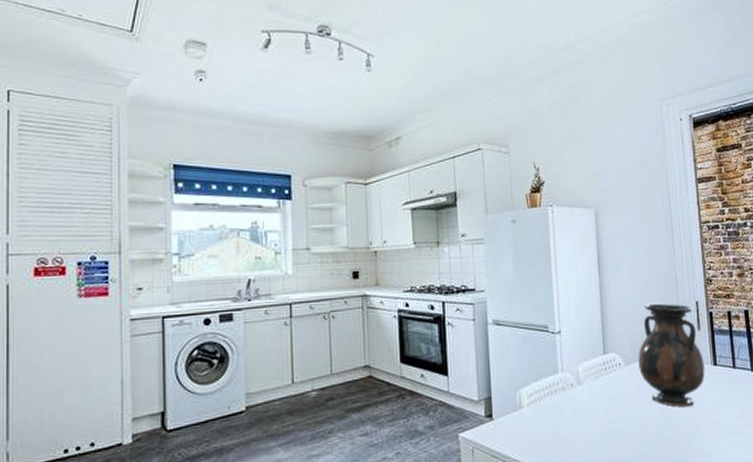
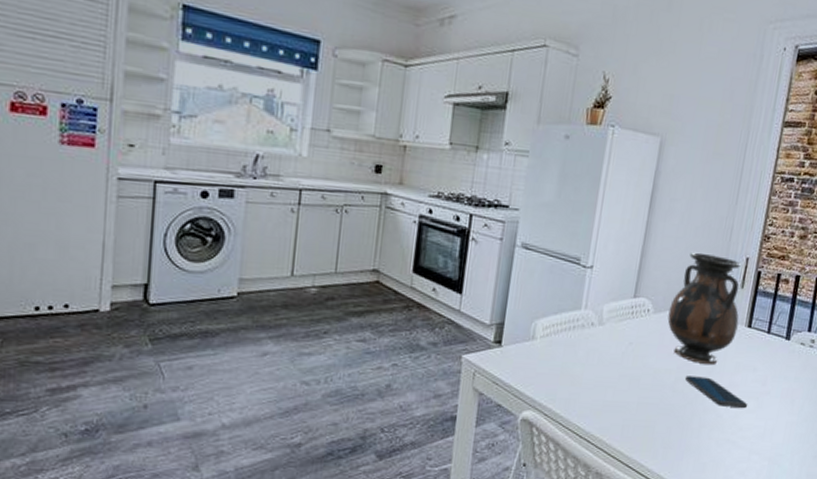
smartphone: none [669,419,734,446] -> present [685,376,748,408]

